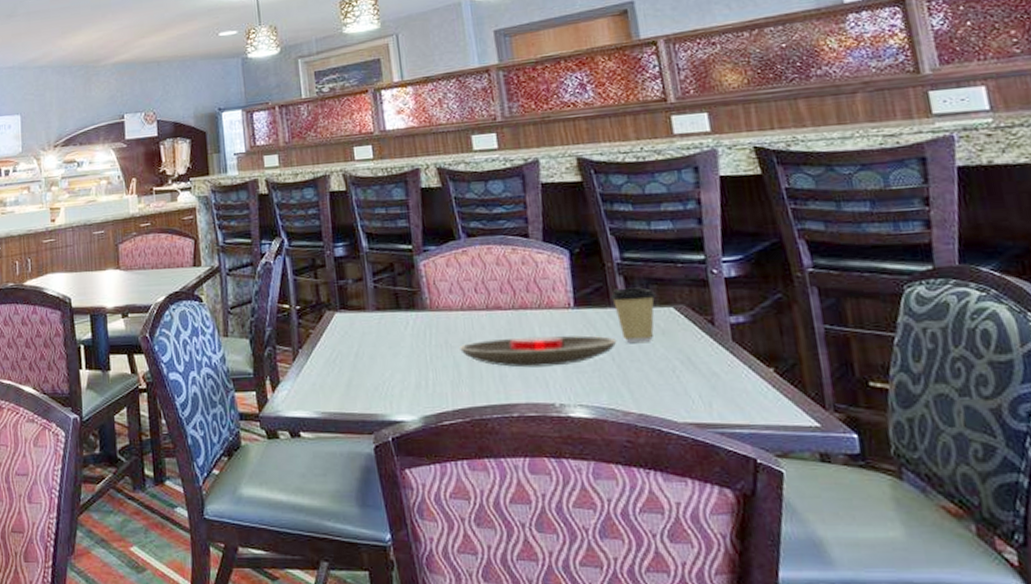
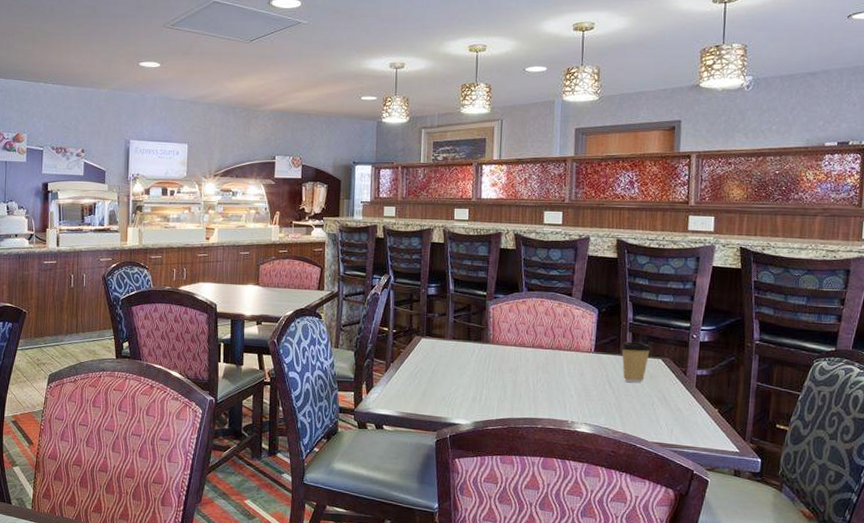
plate: present [460,335,617,368] -> none [508,370,619,394]

